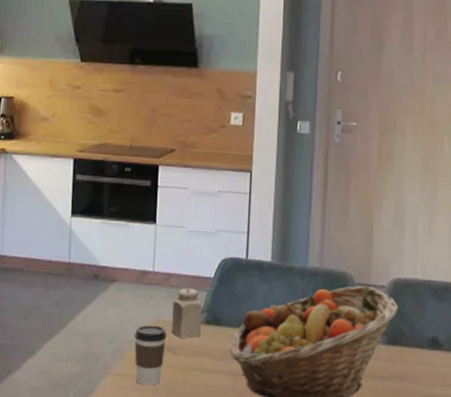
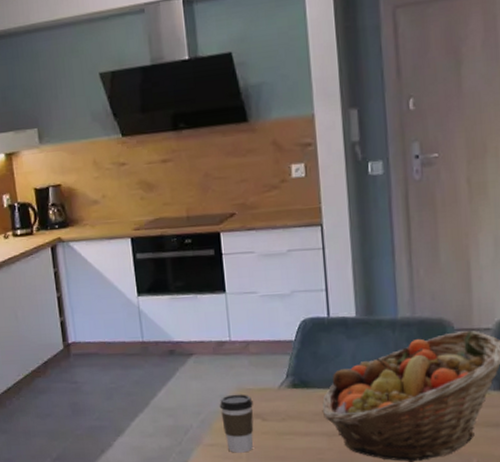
salt shaker: present [172,288,203,338] -> none [254,353,290,404]

